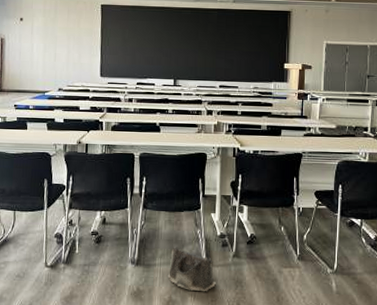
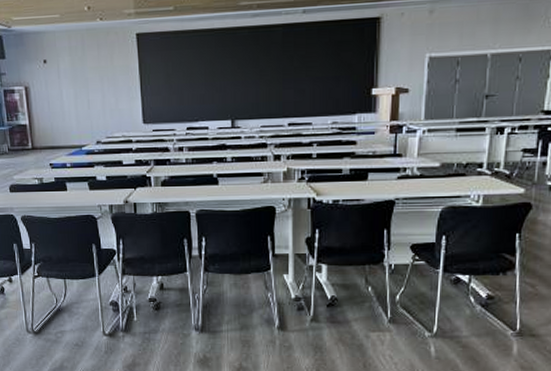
saddlebag: present [169,246,216,292] -> none [237,311,291,359]

